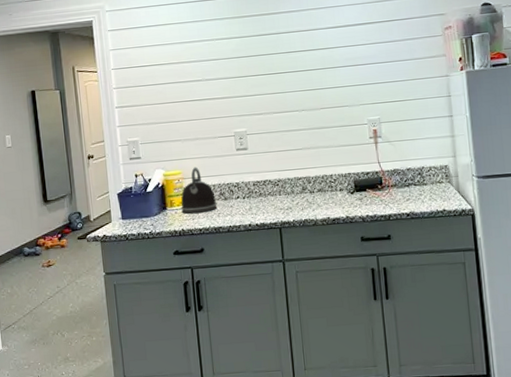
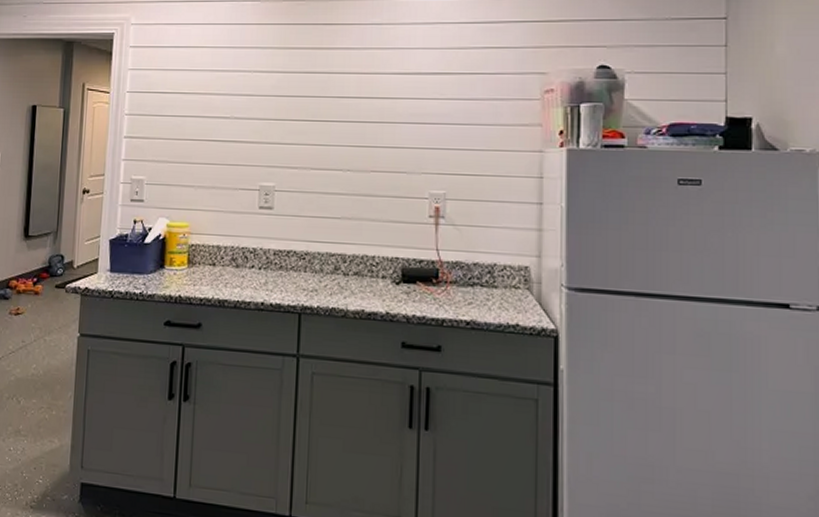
kettle: present [181,167,218,214] -> none [181,221,226,280]

